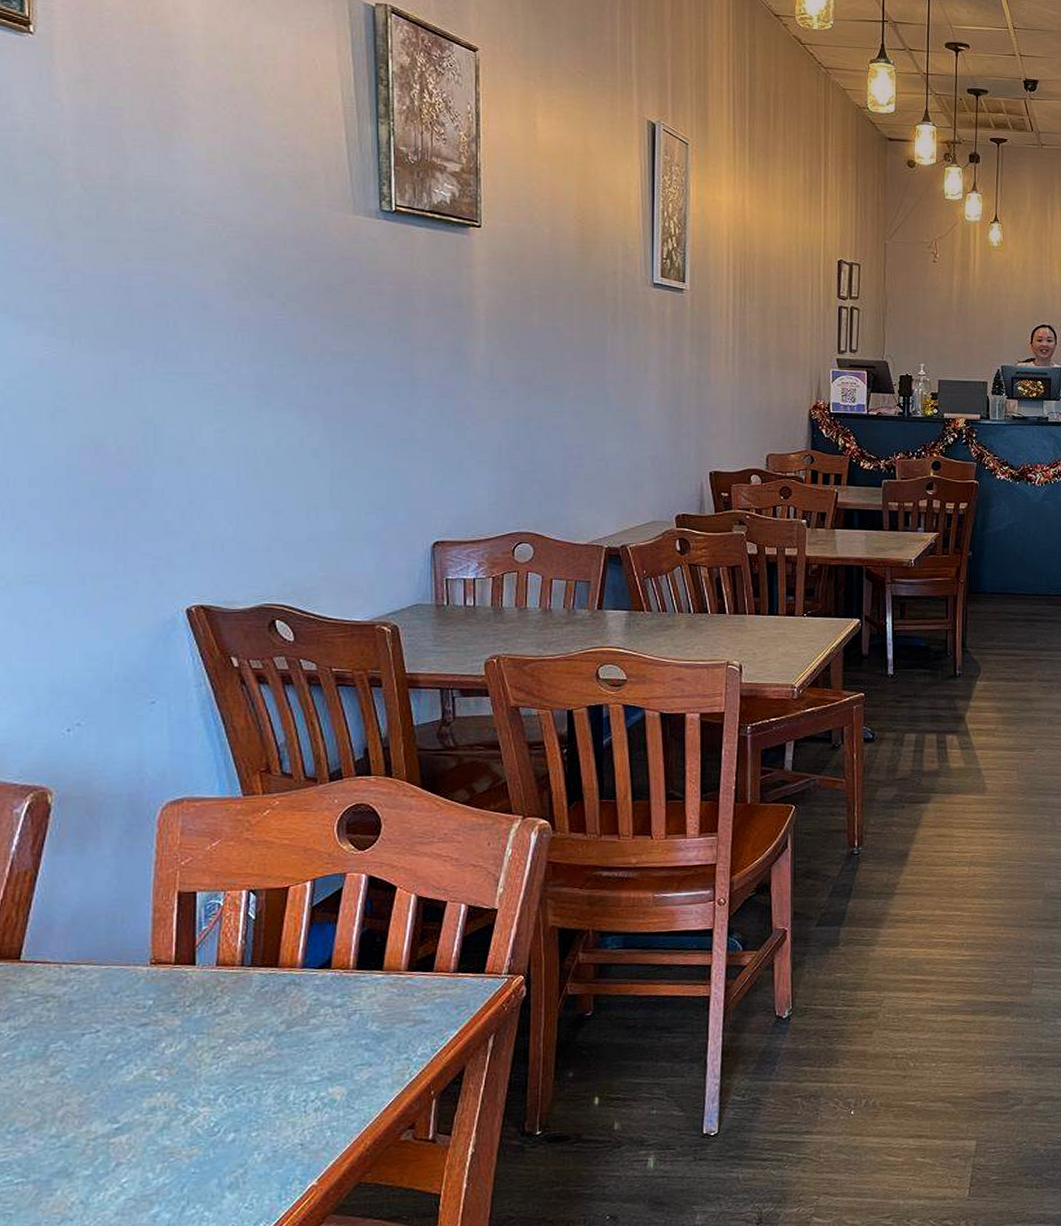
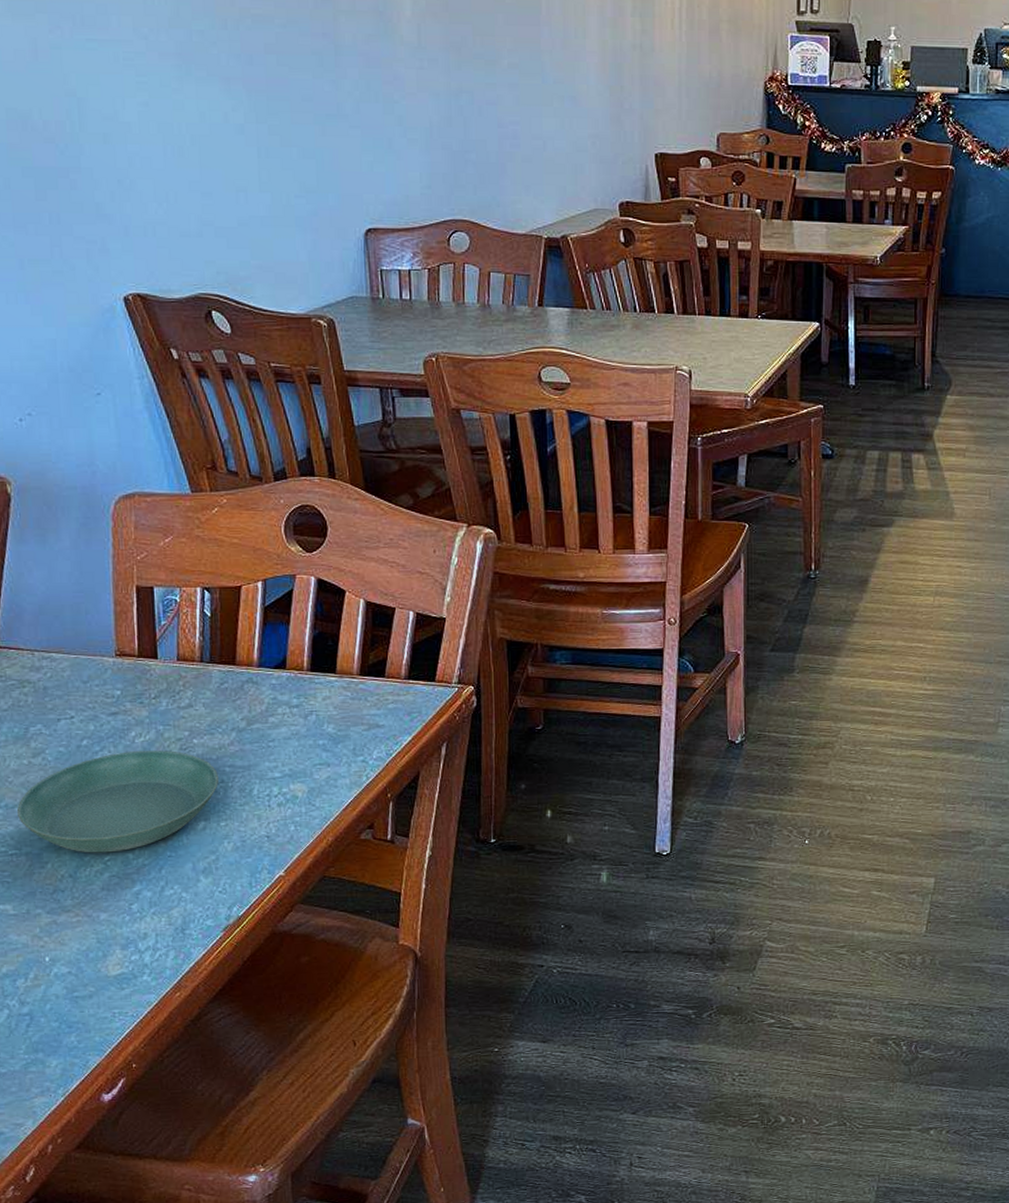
saucer: none [28,1060,252,1176] -> present [17,750,218,853]

